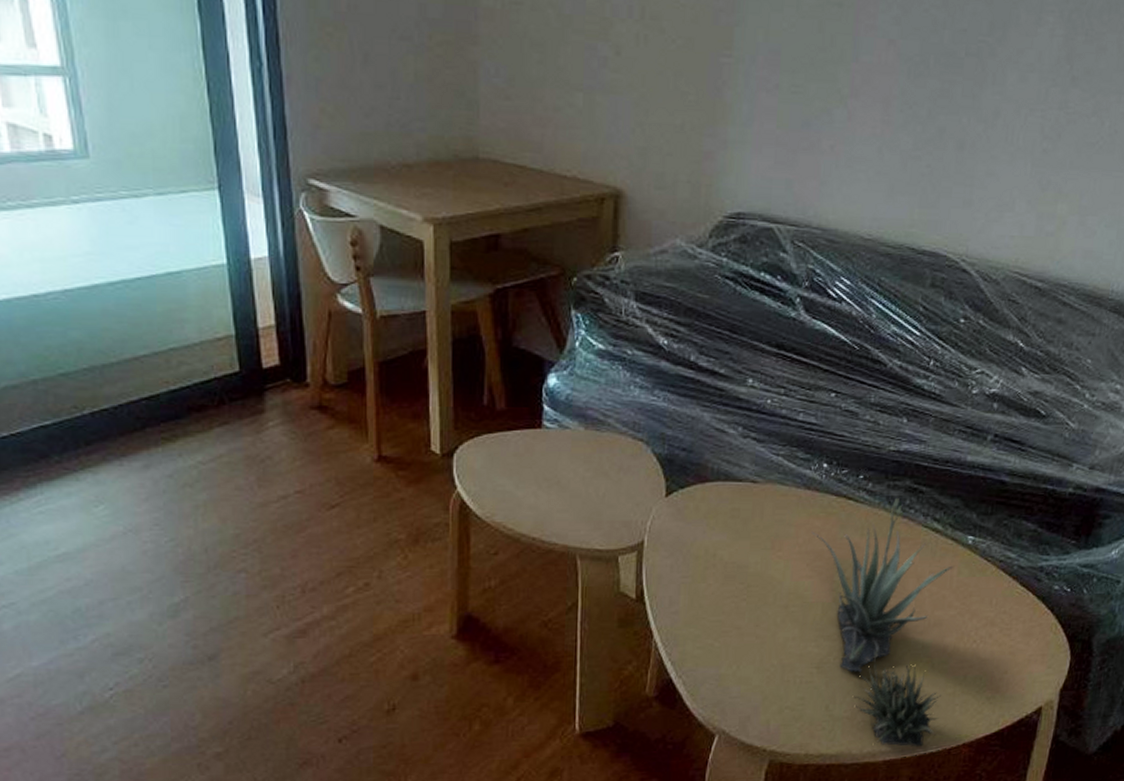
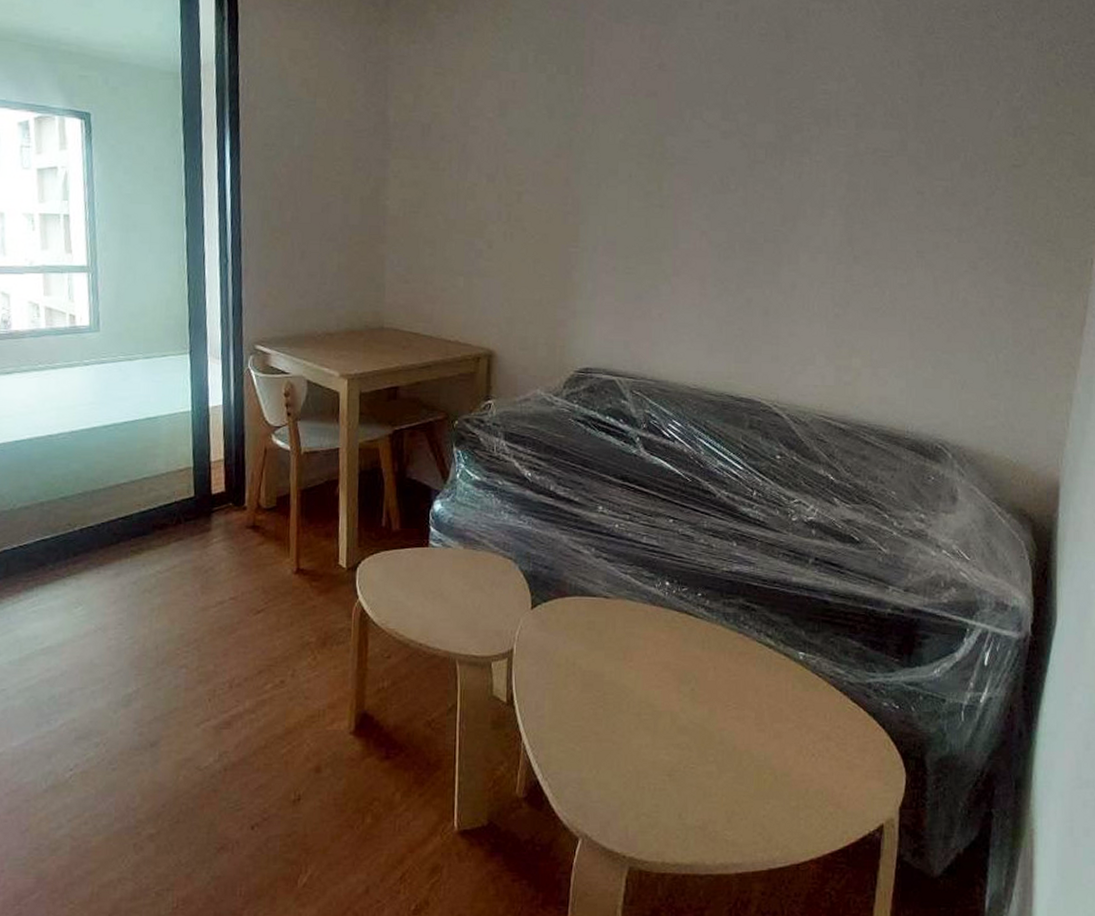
succulent plant: present [811,499,953,747] -> none [658,615,788,861]

